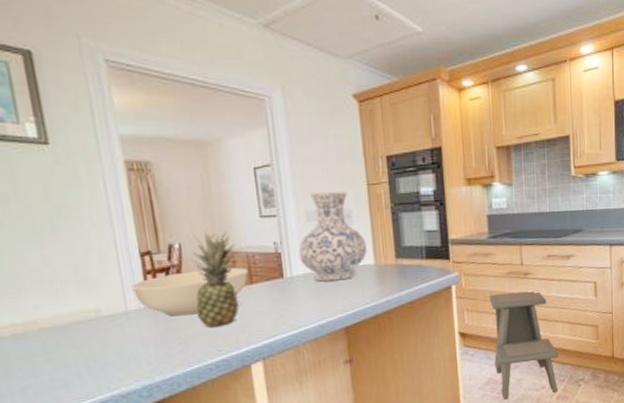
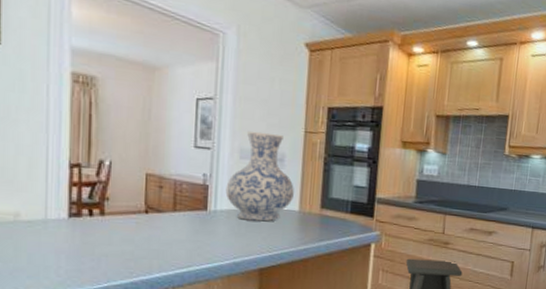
bowl: present [130,267,249,317] -> none [54,189,174,233]
fruit: present [191,231,239,328] -> none [114,152,167,249]

